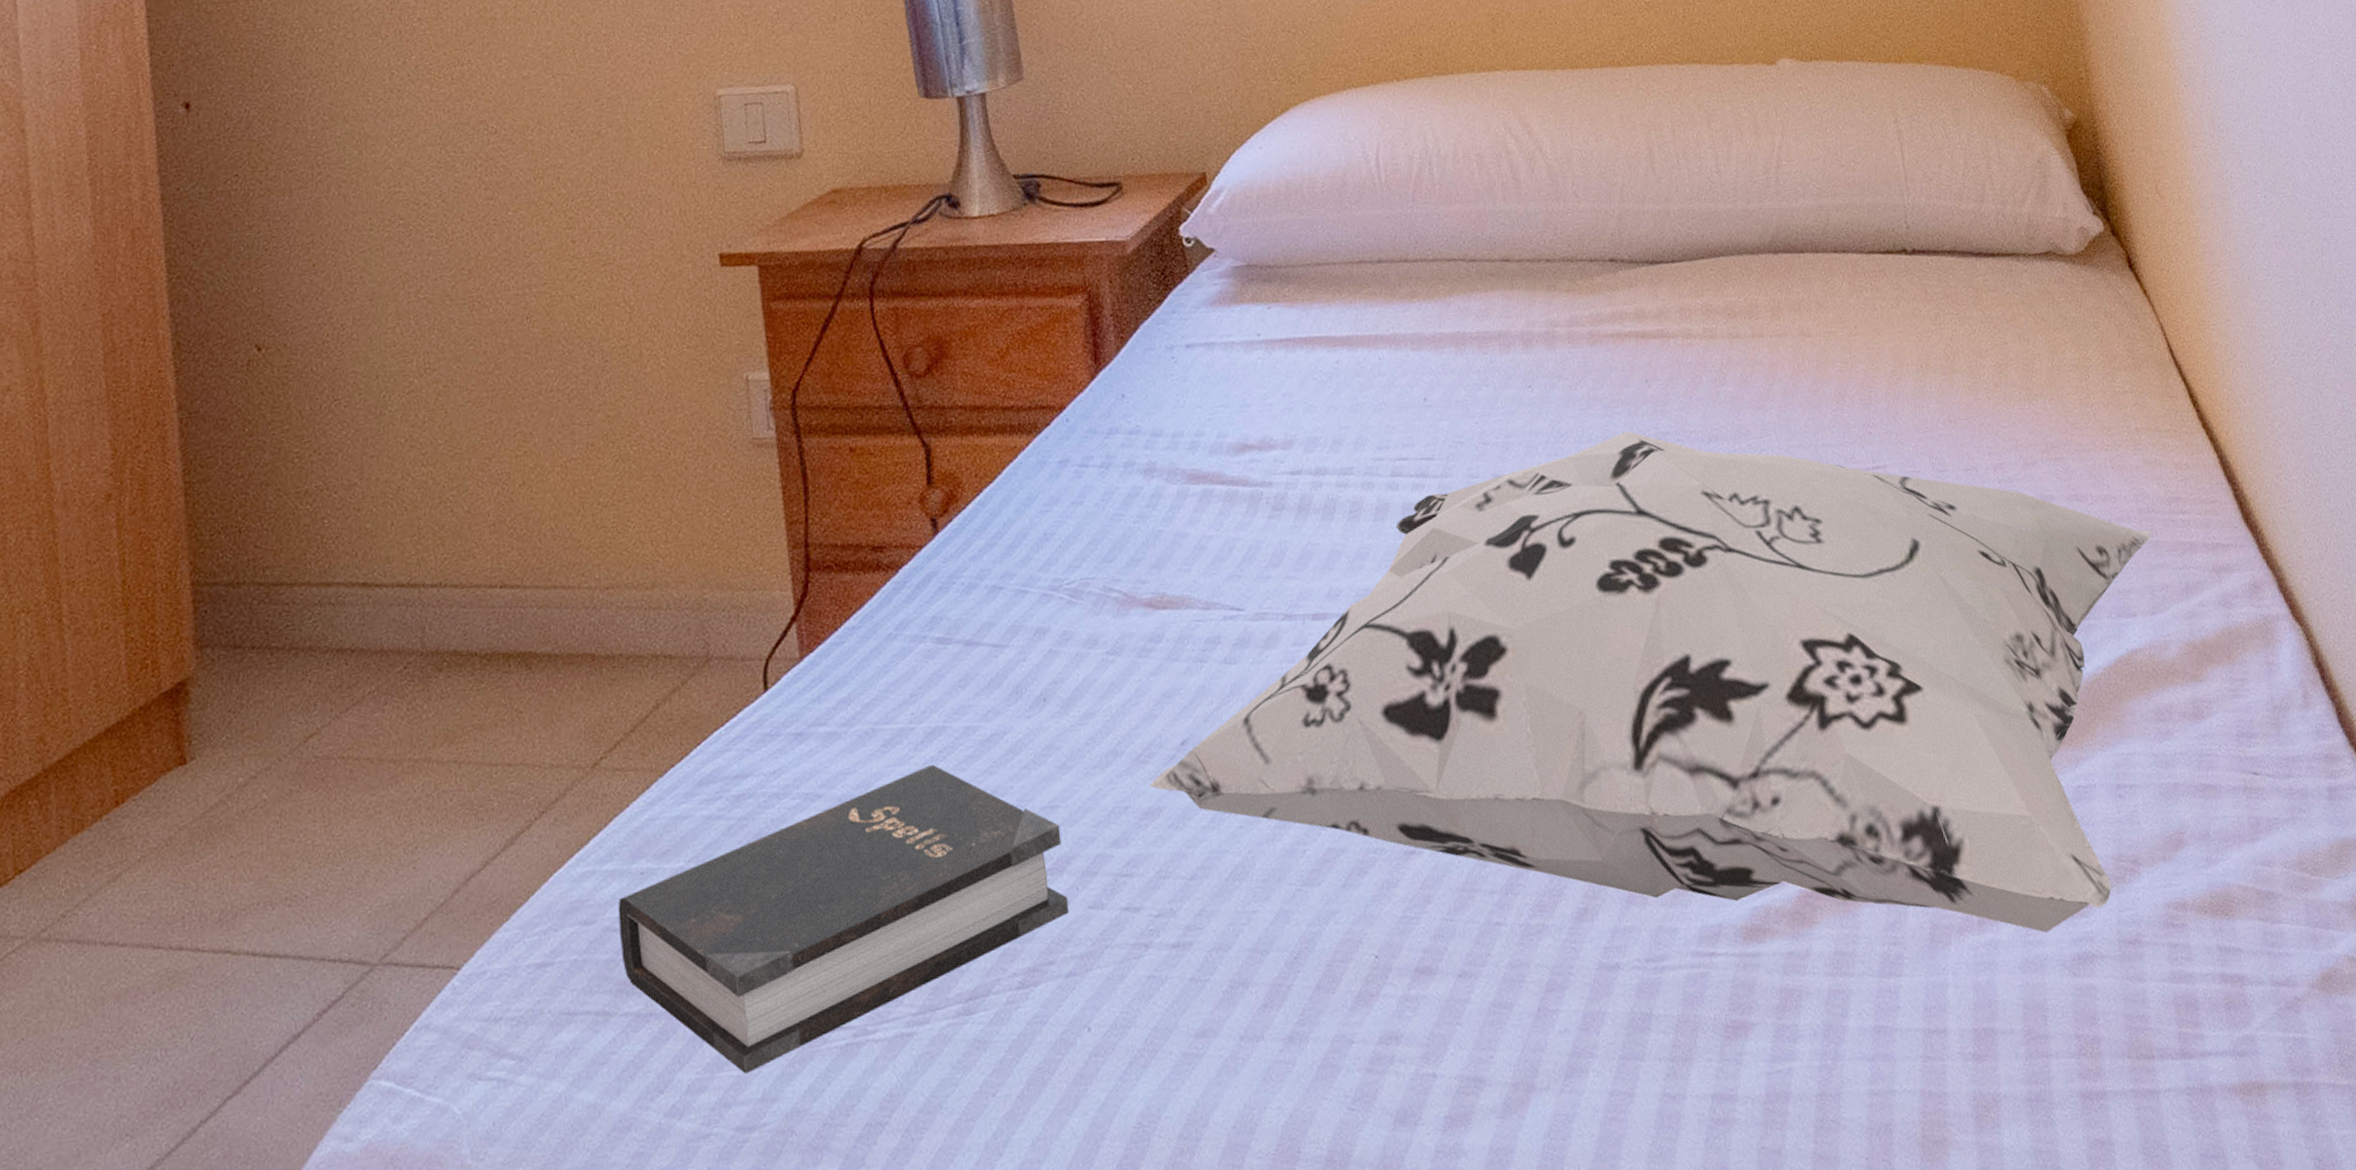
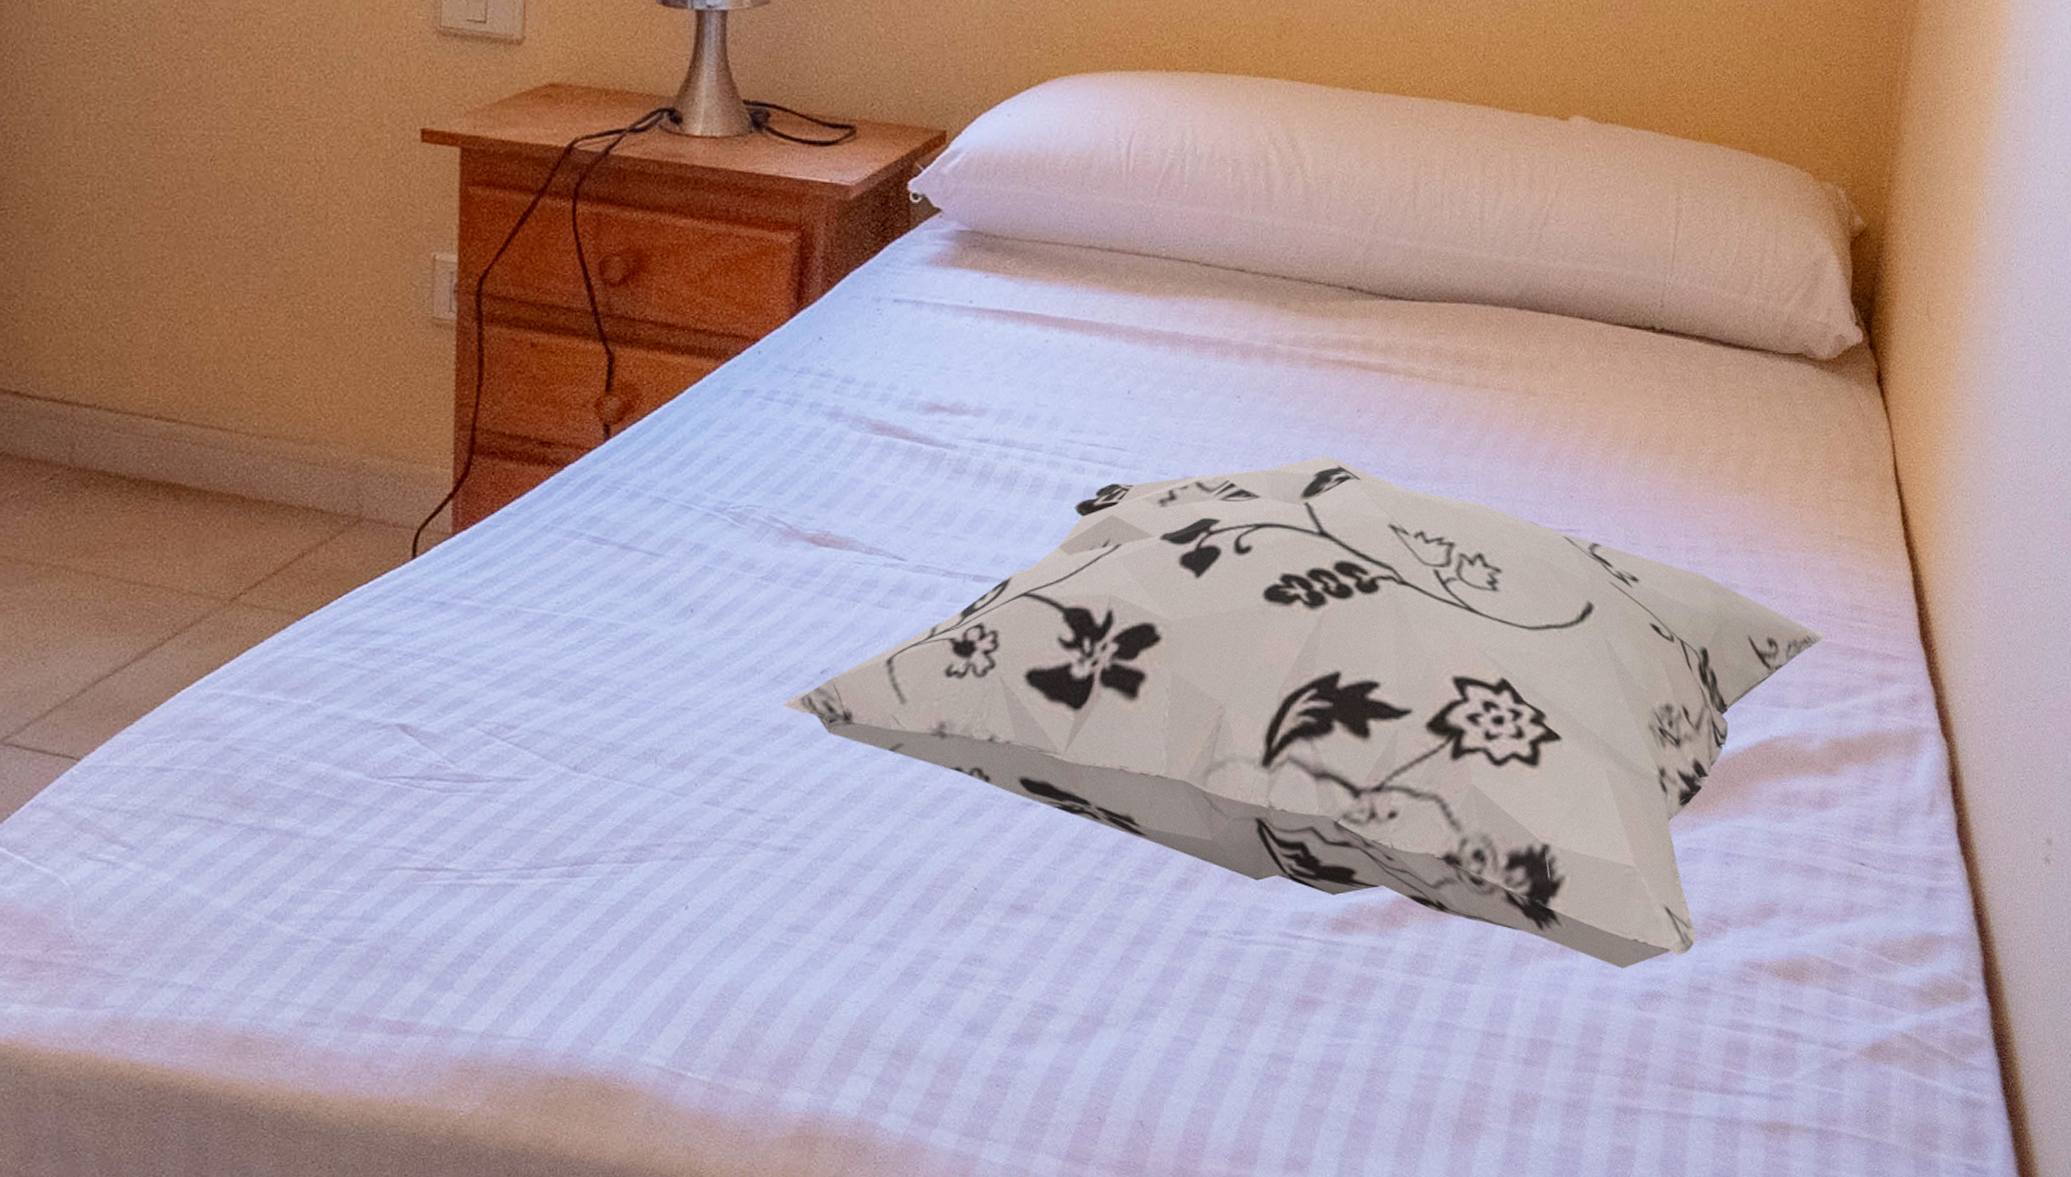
hardback book: present [617,764,1070,1074] -> none [241,651,688,894]

